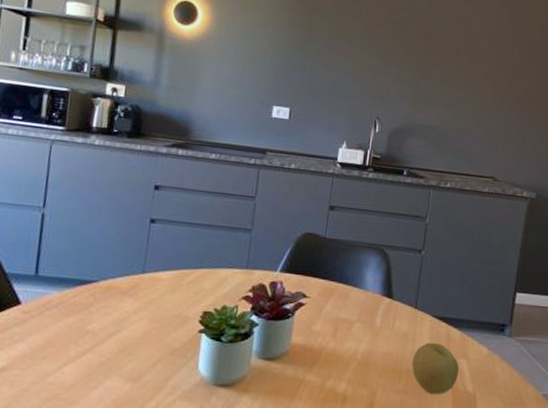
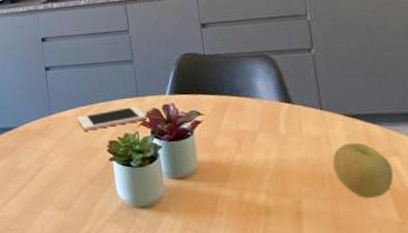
cell phone: none [174,277,252,297] -> present [77,105,148,131]

